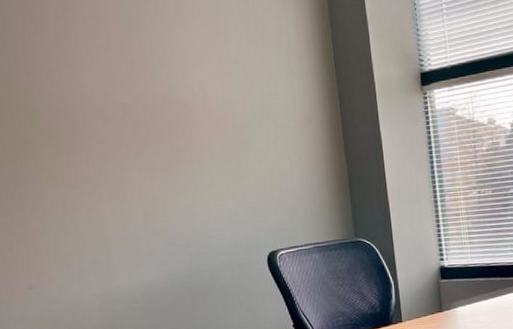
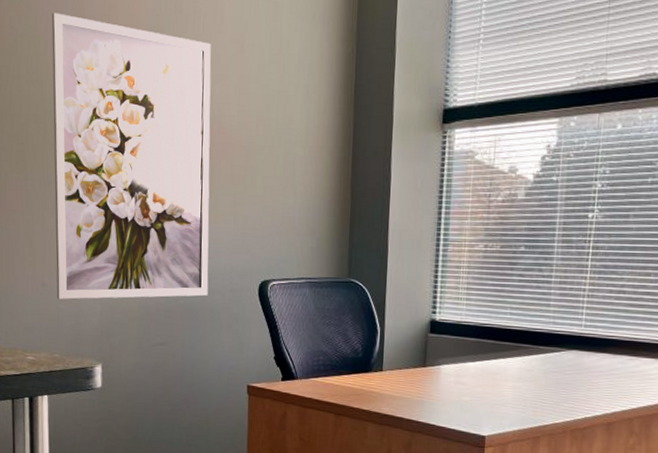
wall art: none [7,9,216,300] -> present [51,13,211,300]

